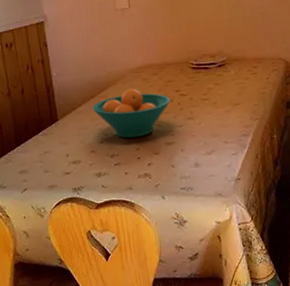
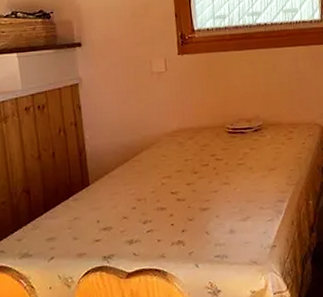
fruit bowl: present [92,88,171,139] -> none [125,152,206,204]

